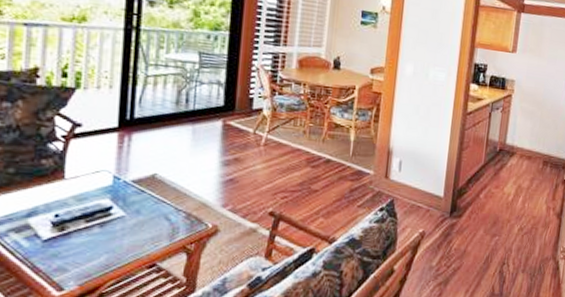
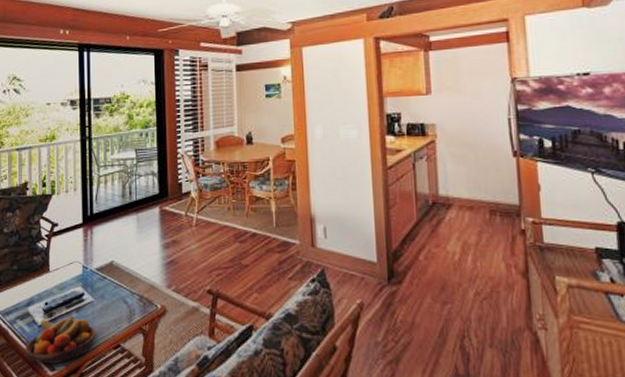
fruit bowl: none [20,230,125,283] -> present [25,316,96,364]

